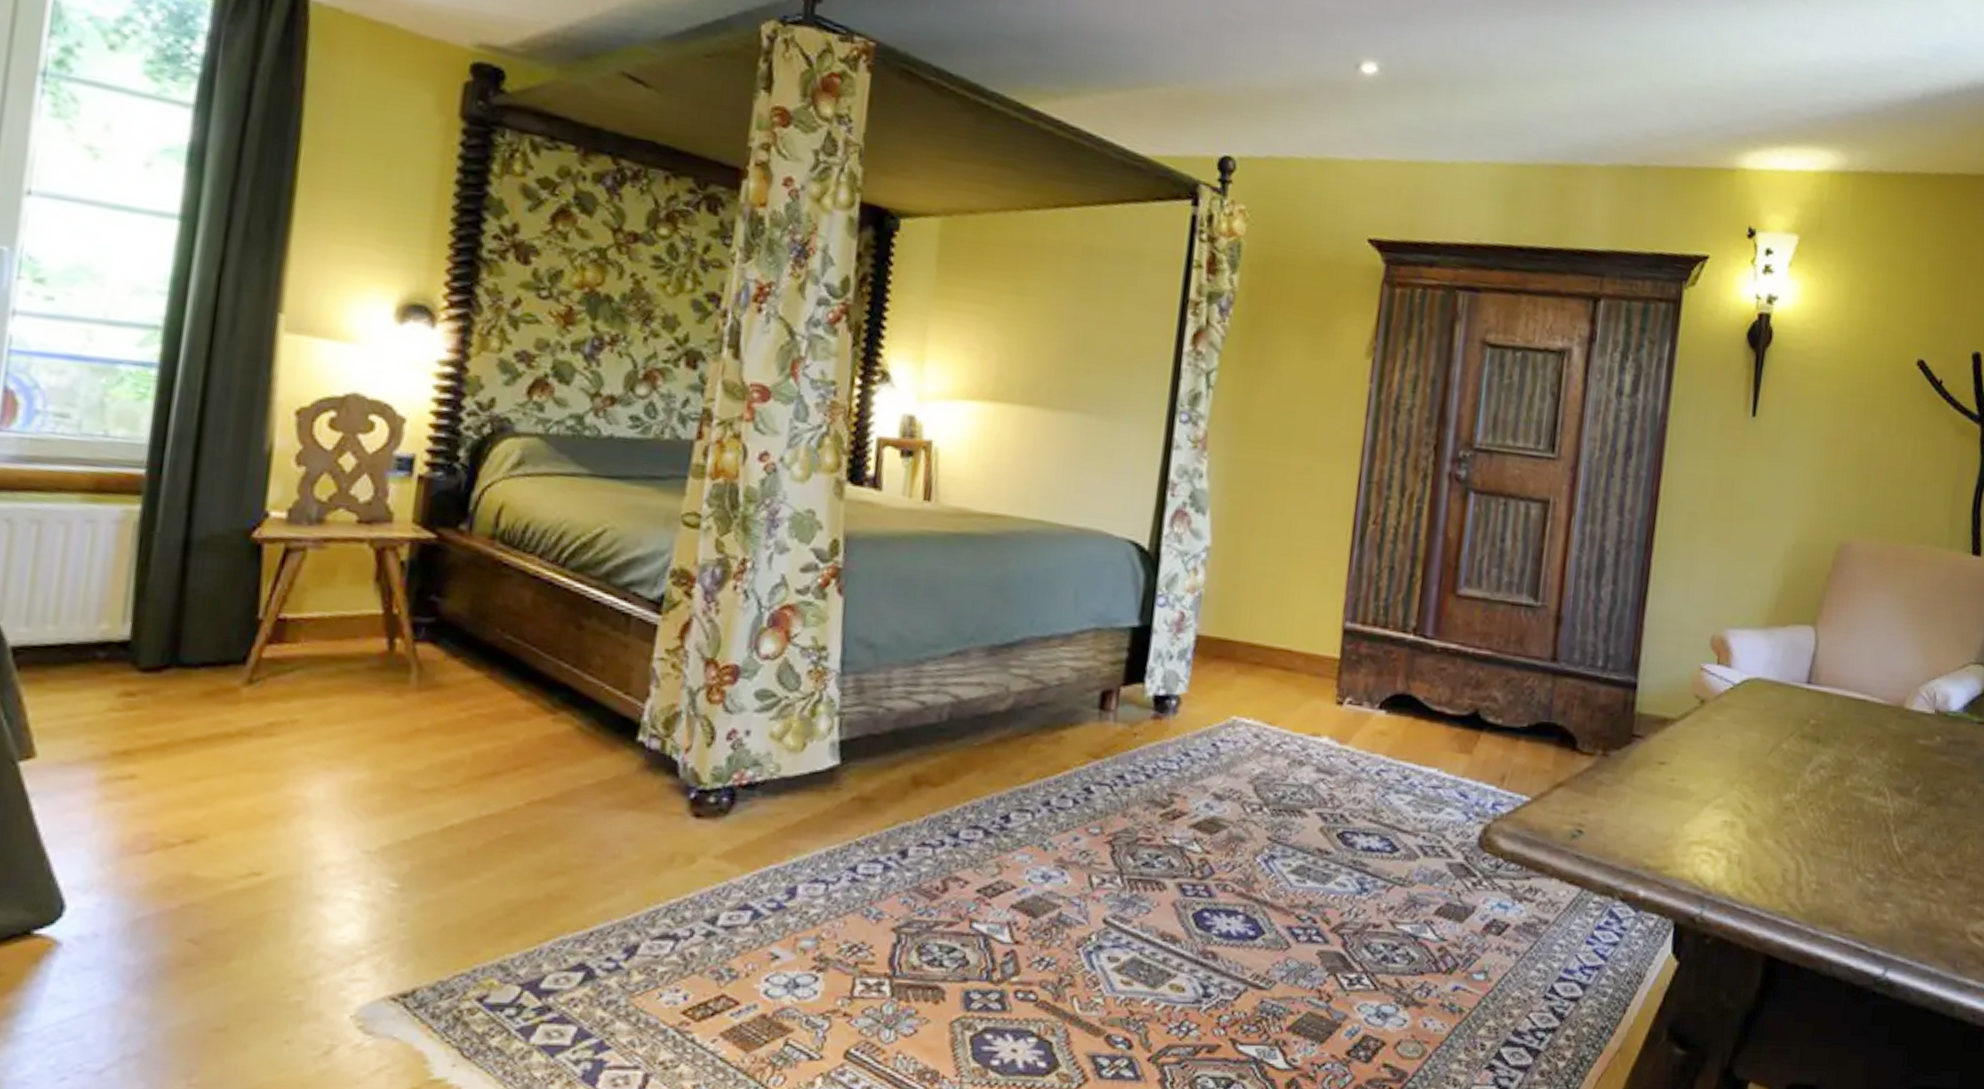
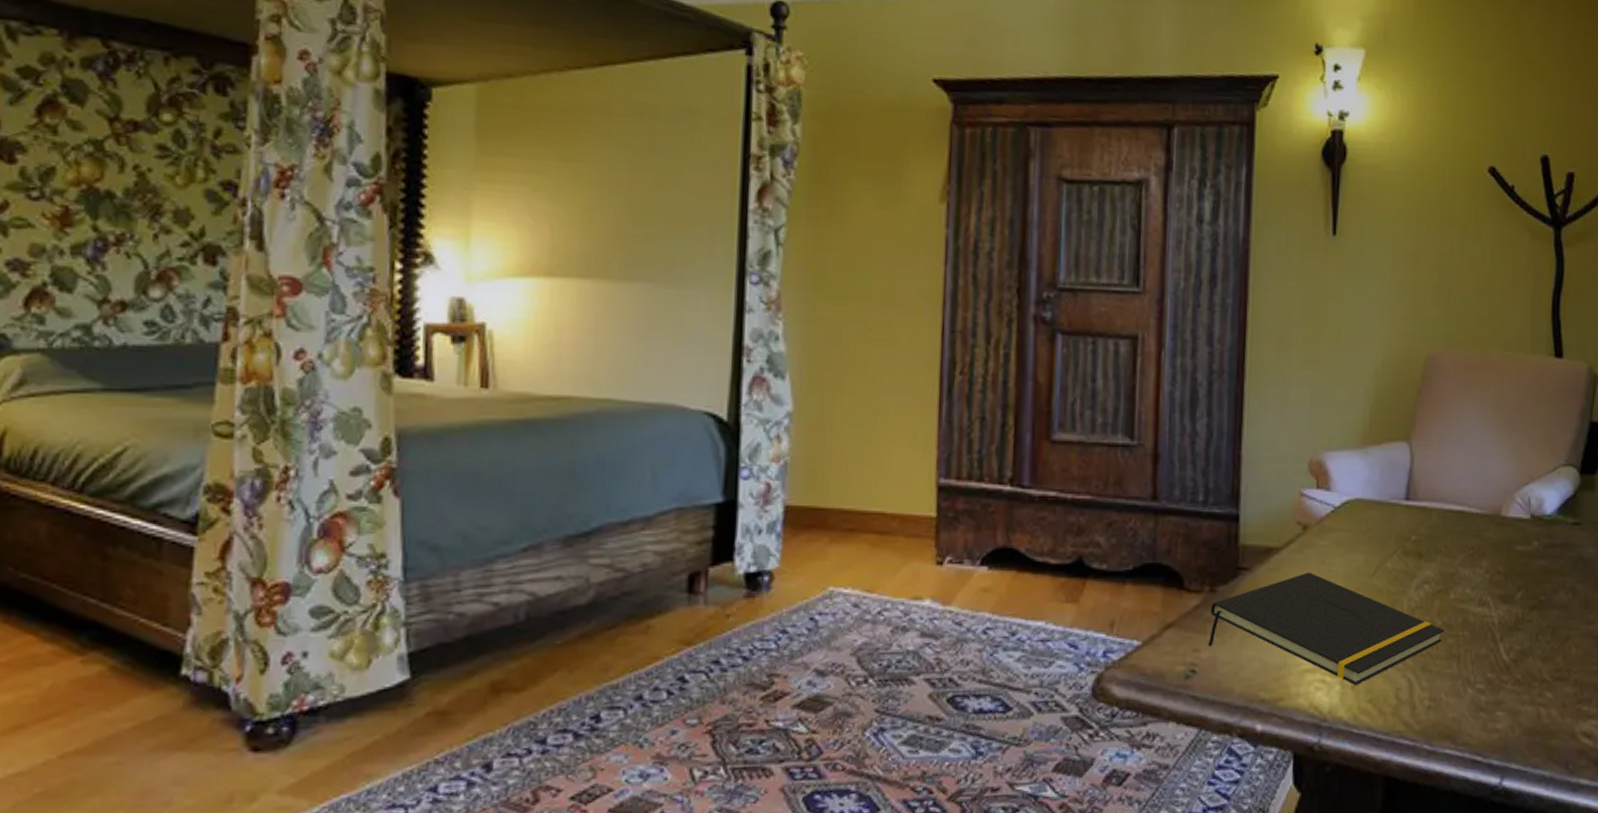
notepad: none [1596,746,1837,863] -> present [1208,572,1444,686]

